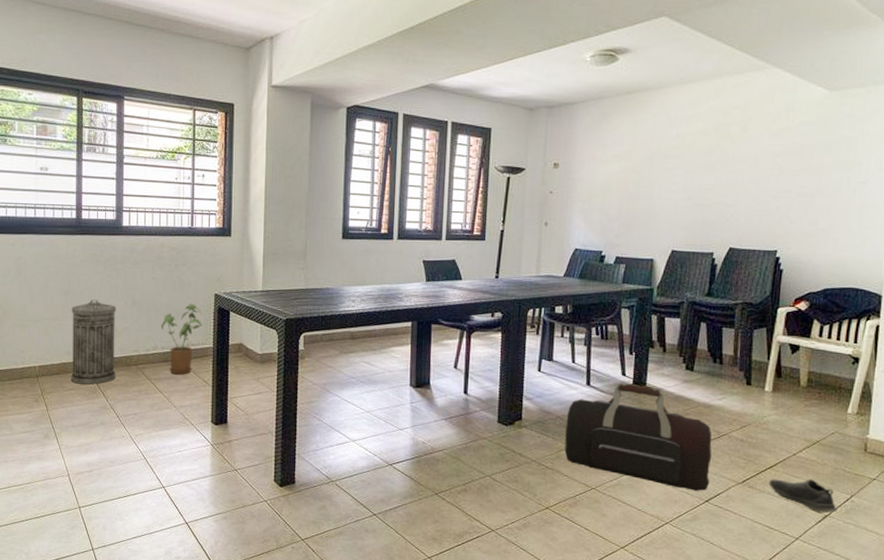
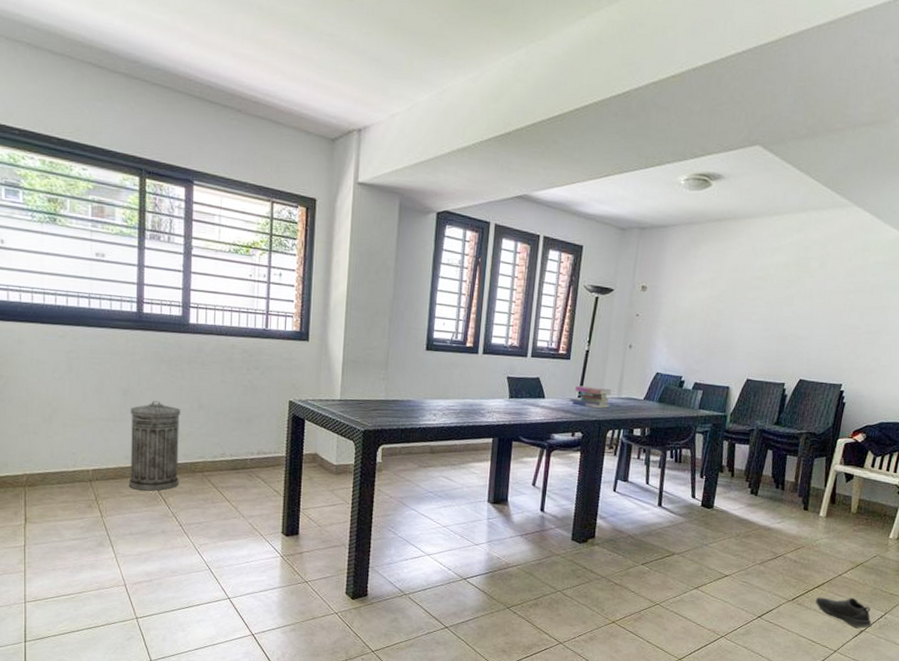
house plant: present [161,304,202,375] -> none [230,410,275,484]
books: none [487,265,530,288] -> present [569,385,612,409]
duffel bag: present [564,383,712,491] -> none [633,505,770,608]

